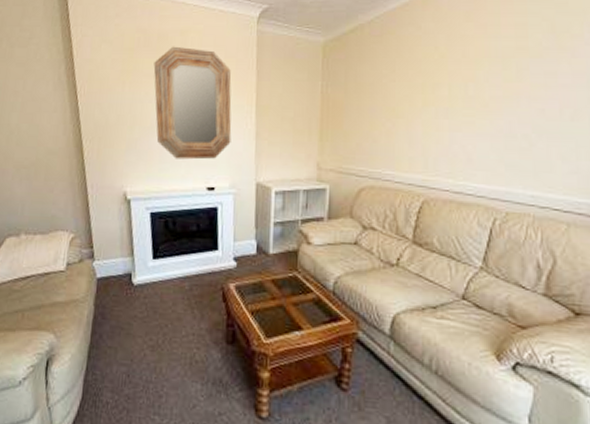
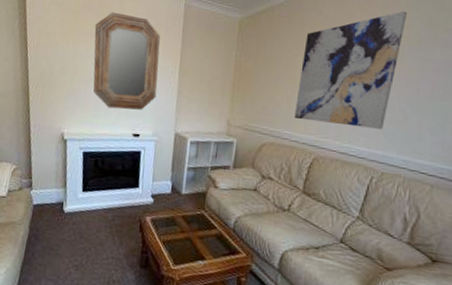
wall art: none [397,17,524,161] -> present [295,11,408,129]

